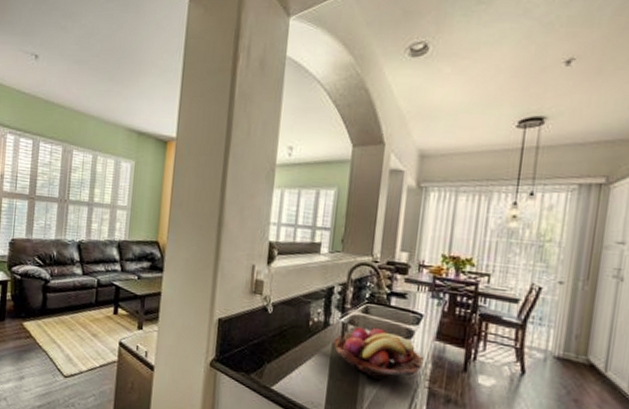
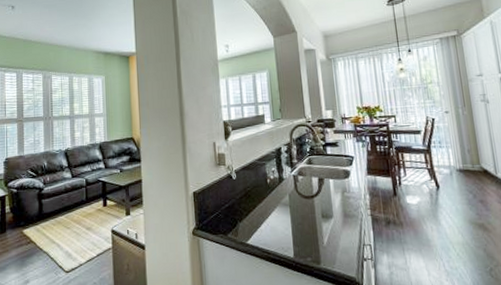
fruit basket: present [333,326,424,380] -> none [289,175,363,217]

